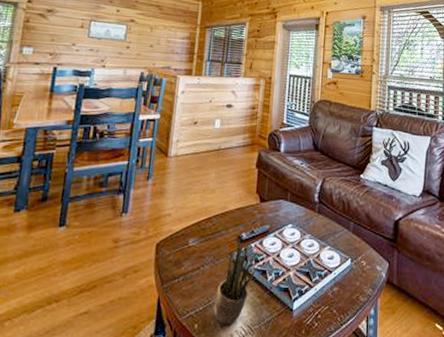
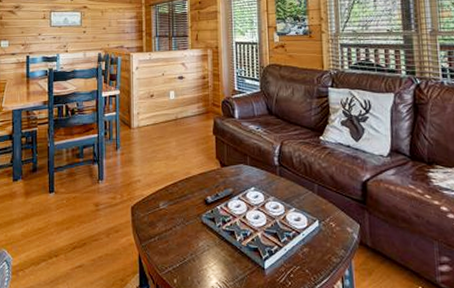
potted plant: present [213,238,259,325] -> none [189,201,225,281]

